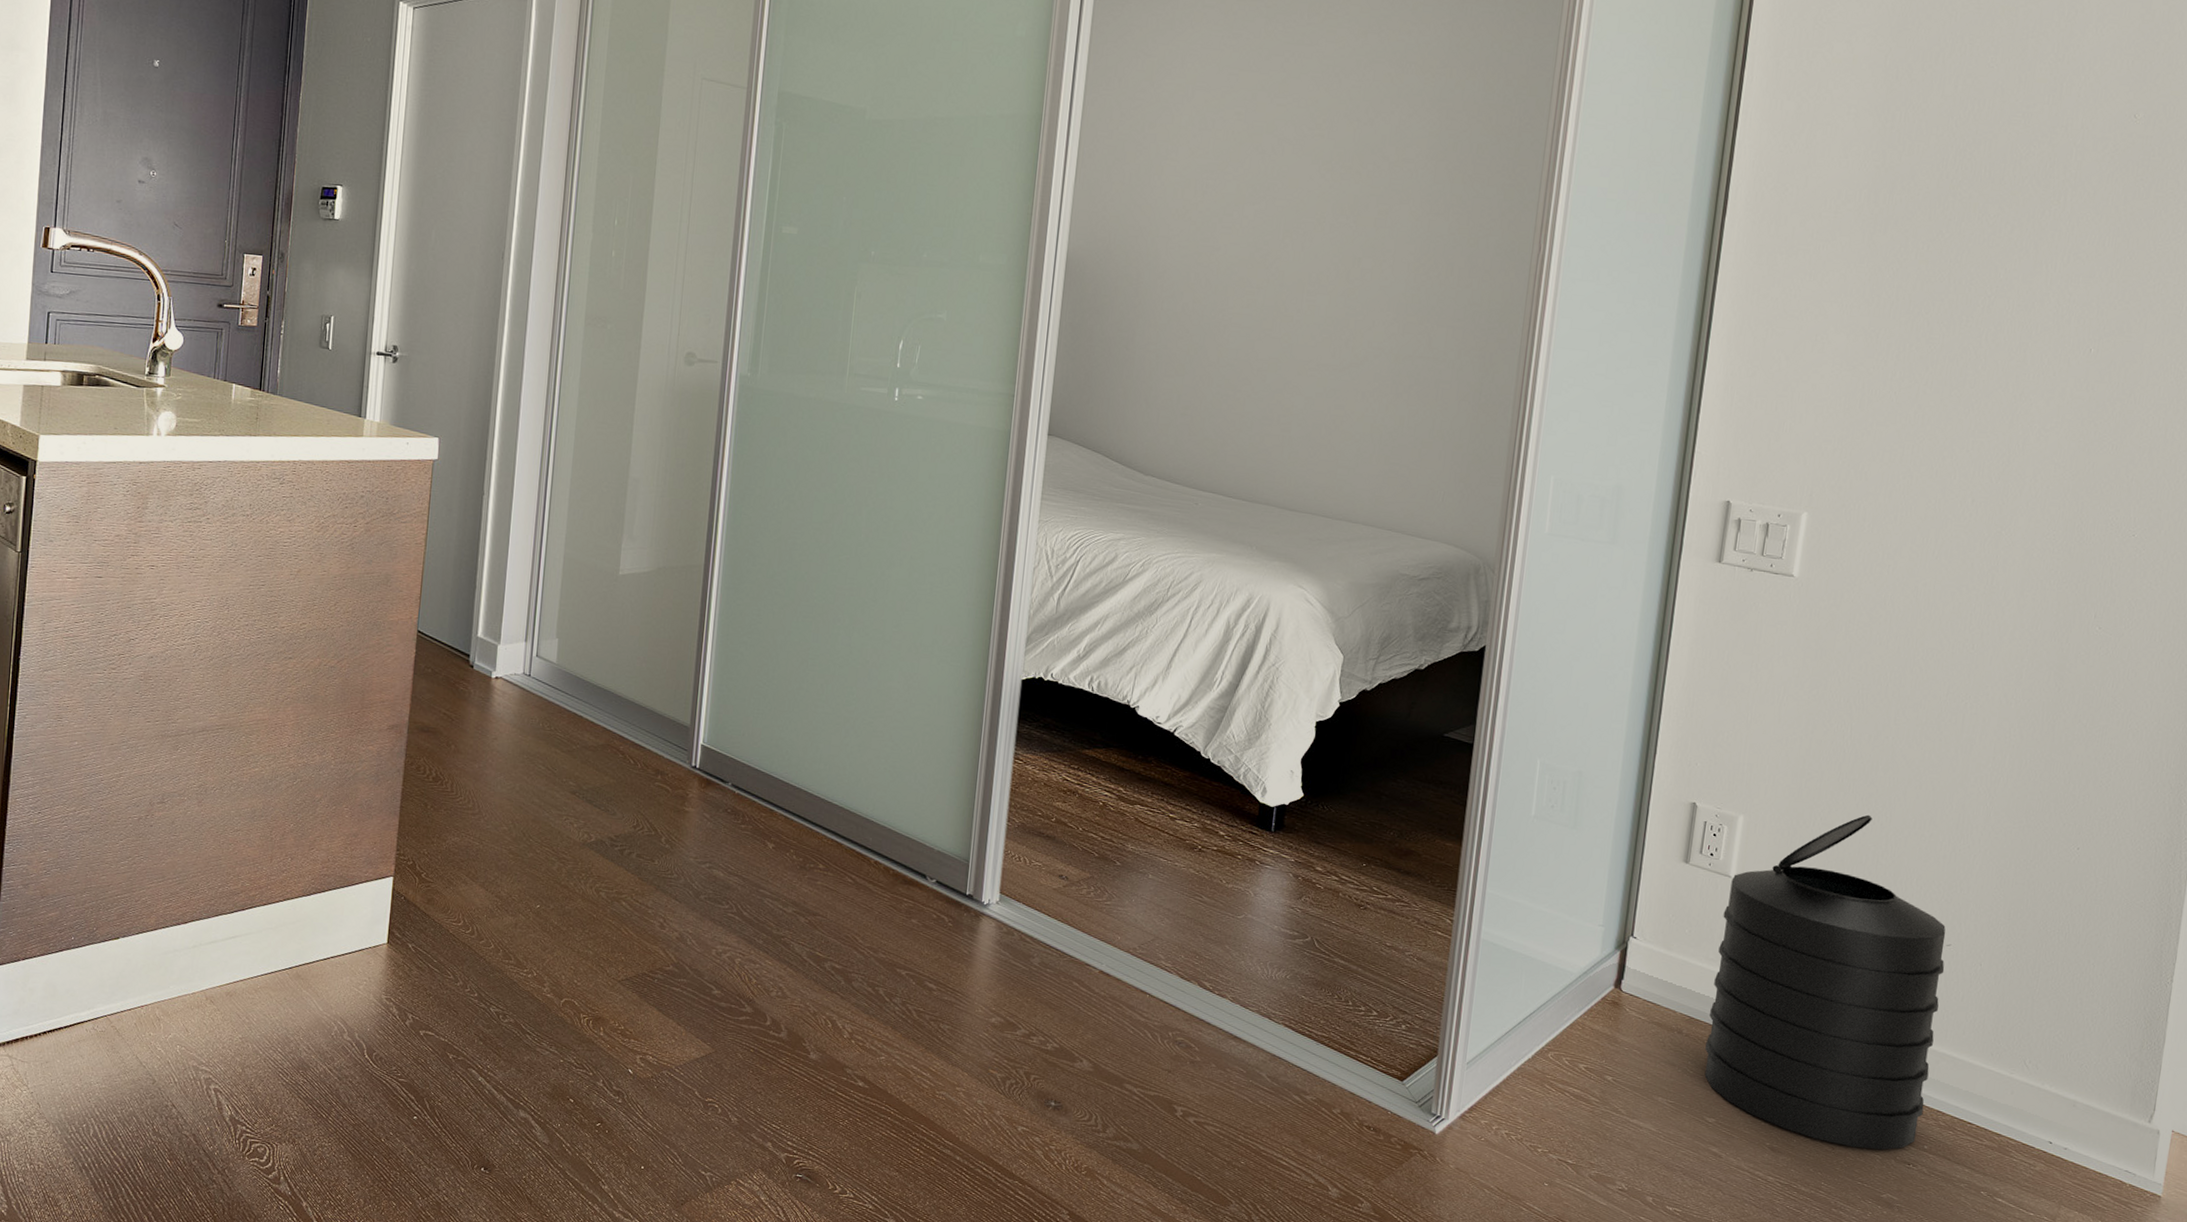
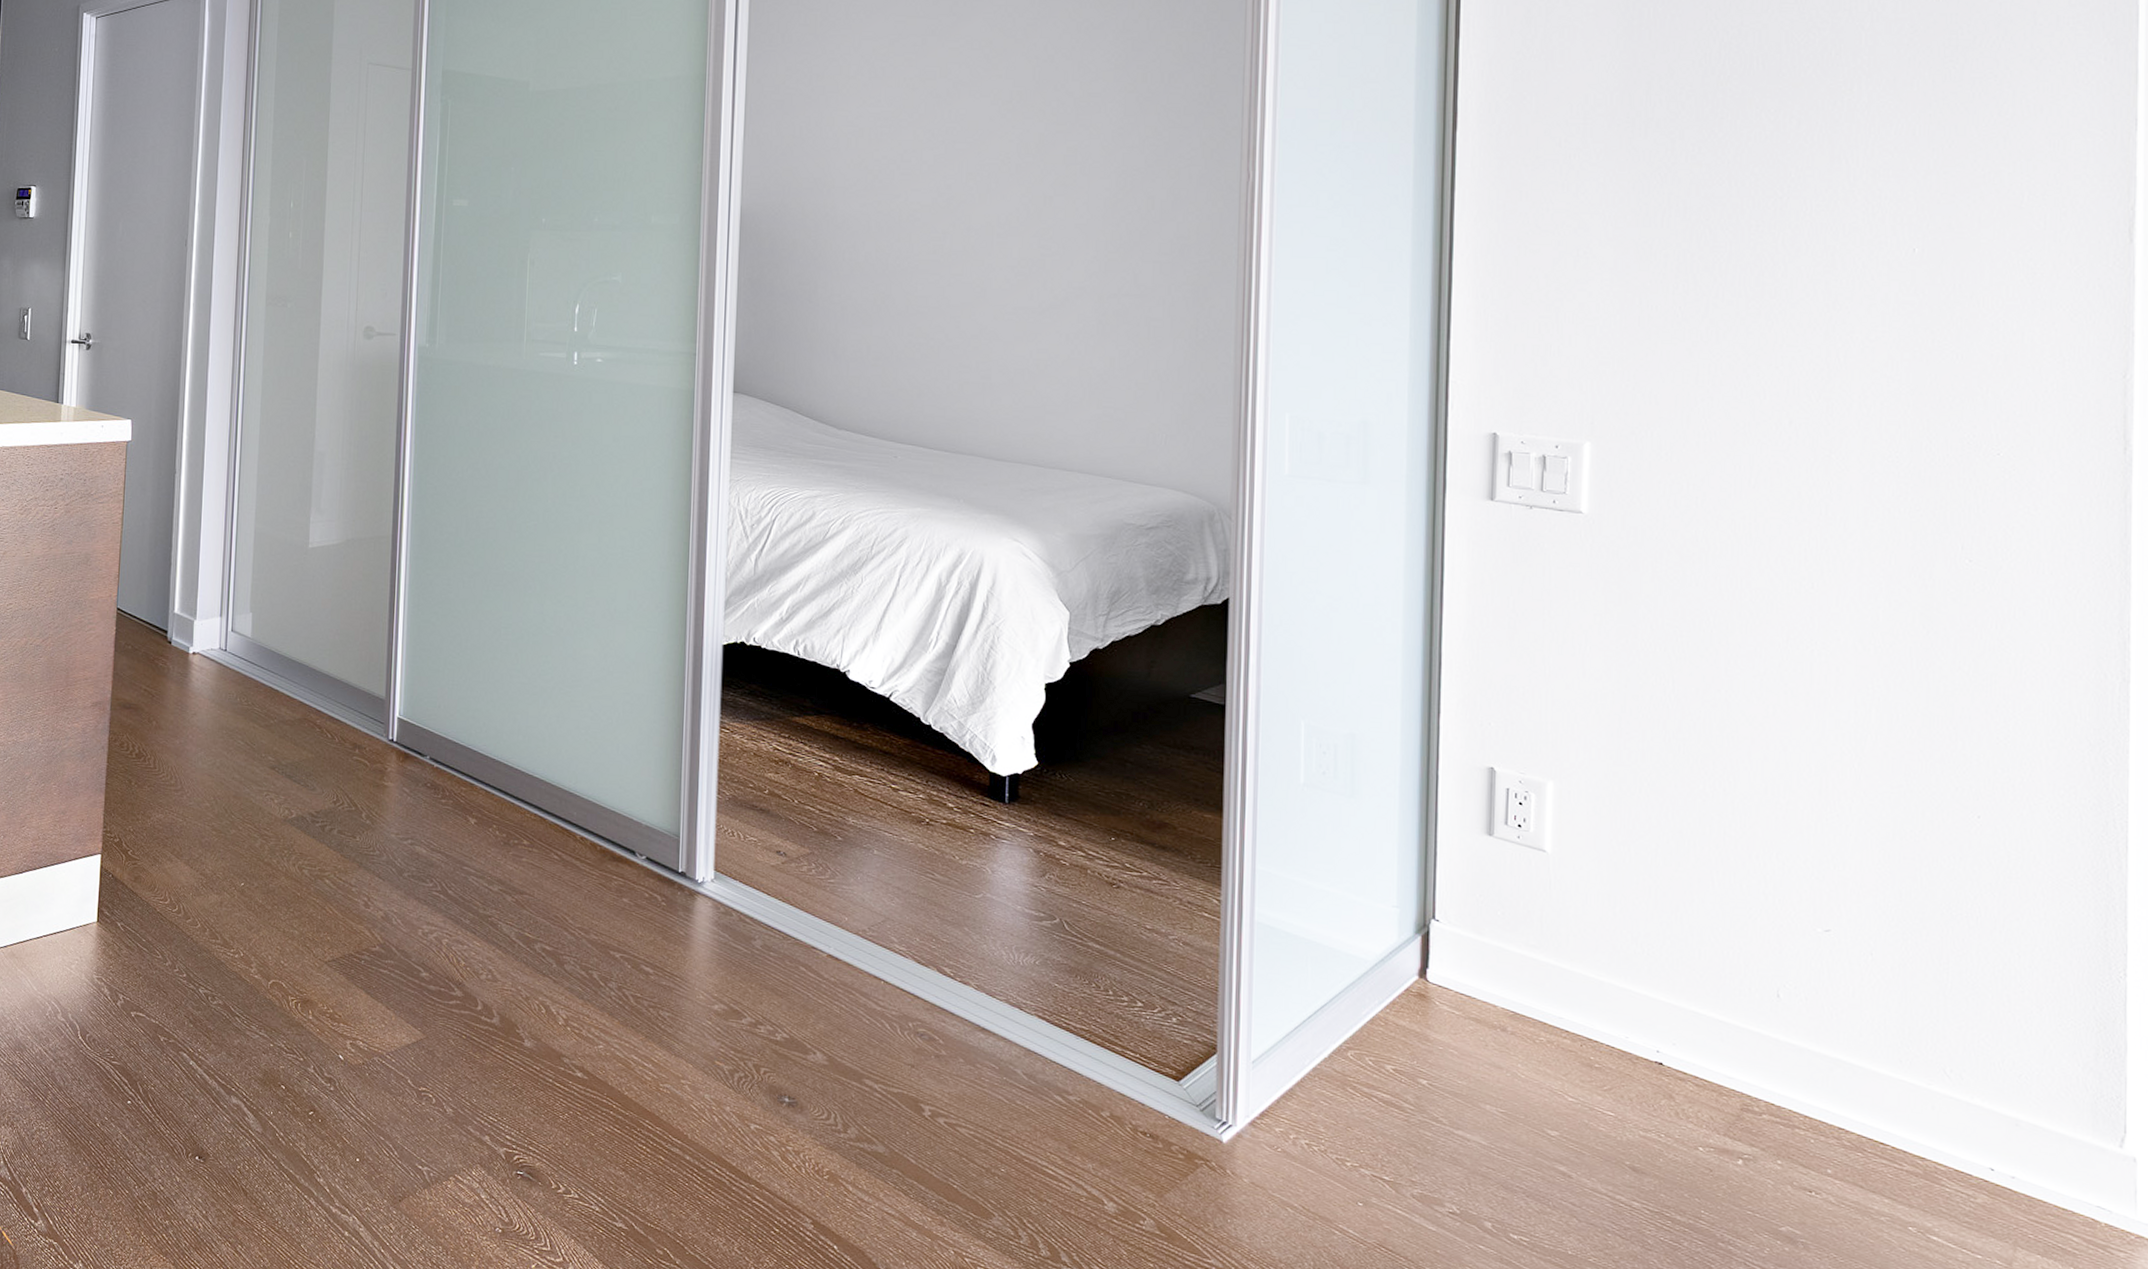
trash can: present [1704,814,1946,1151] -> none [1537,779,1826,1174]

